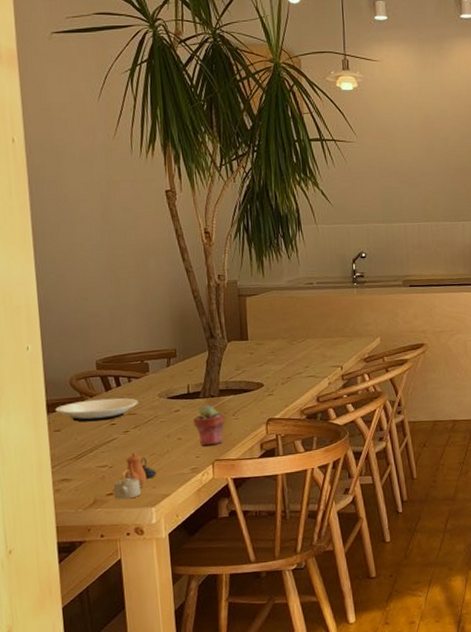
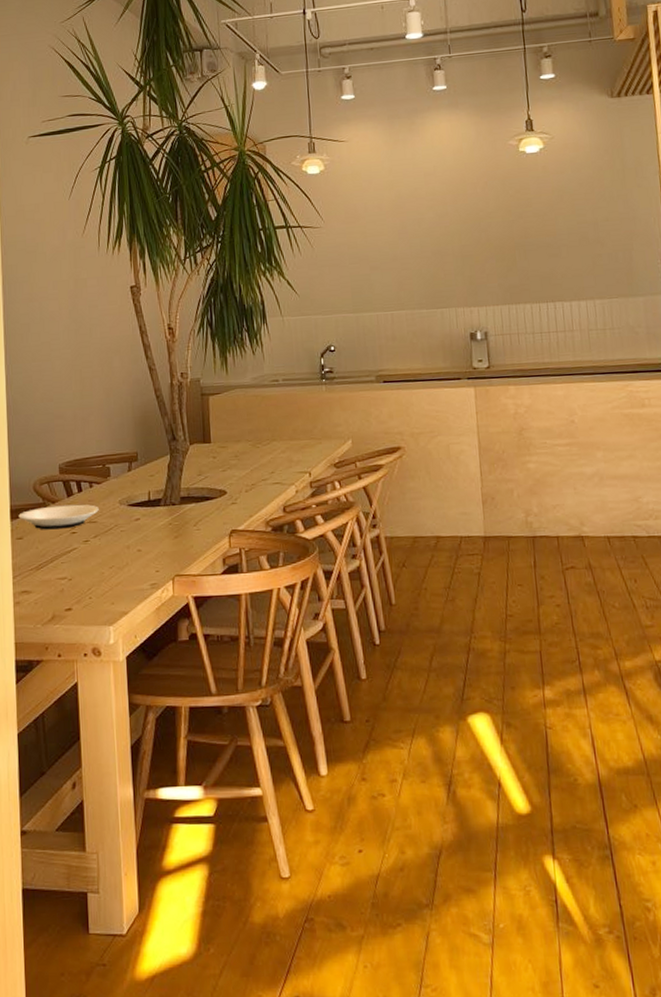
teapot: present [113,452,157,500] -> none [72,564,116,616]
potted succulent: present [193,405,225,446] -> none [154,514,186,558]

